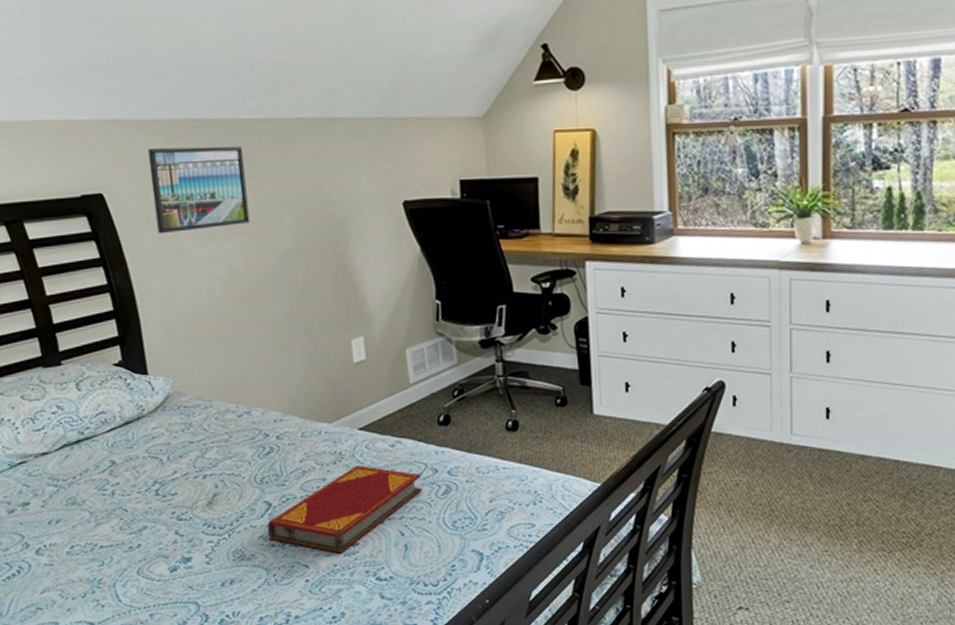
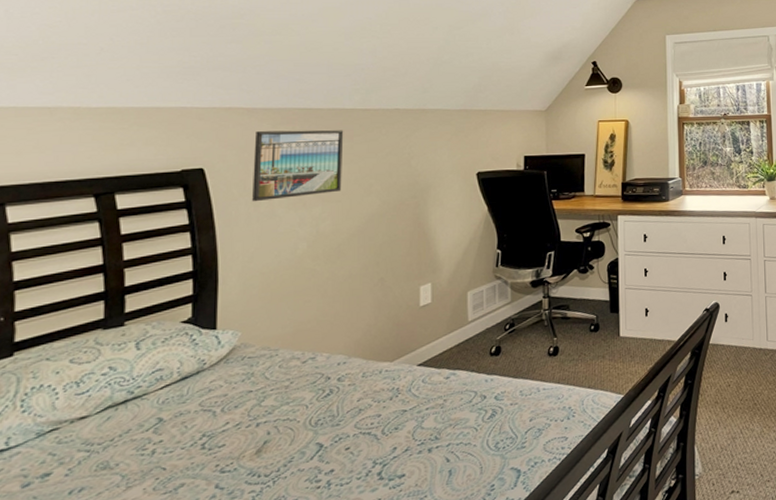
hardback book: present [267,465,422,554] -> none [315,398,470,488]

